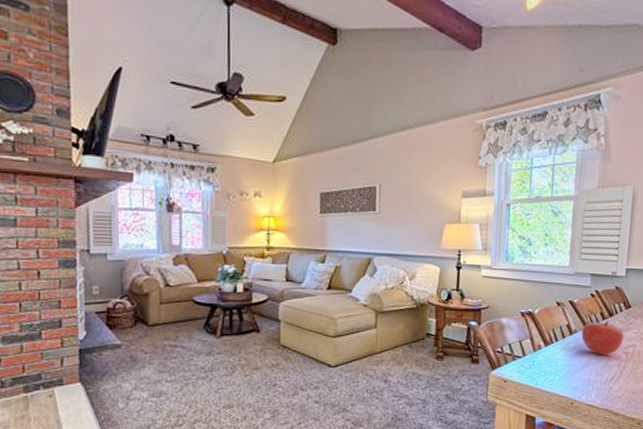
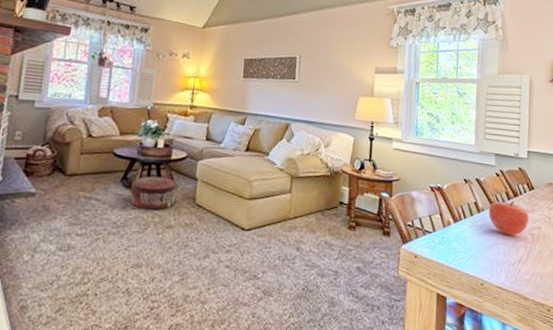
pouf: none [214,321,262,353] -> present [130,176,177,210]

